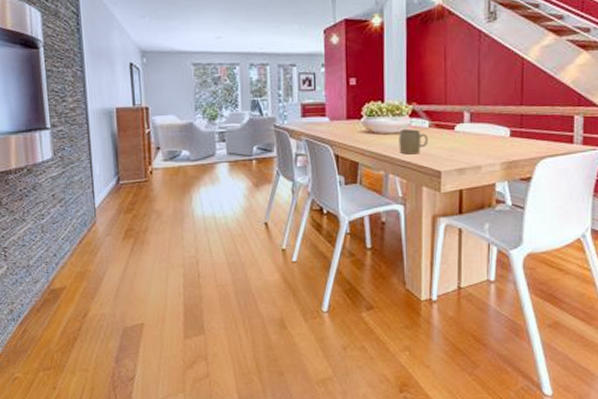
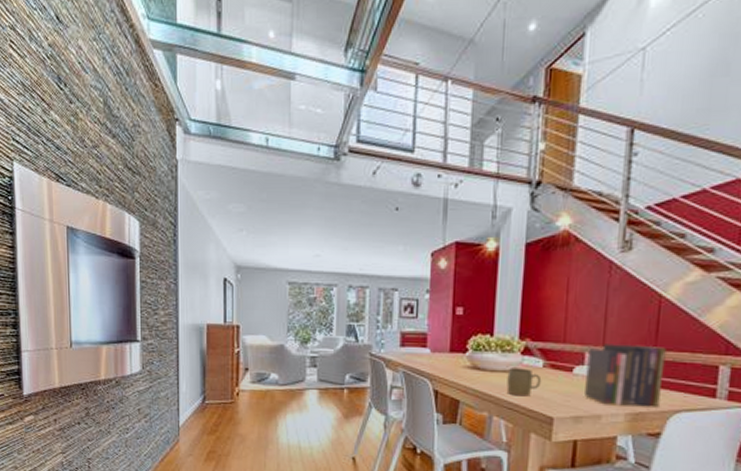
books: none [466,102,531,157] -> present [585,344,666,408]

